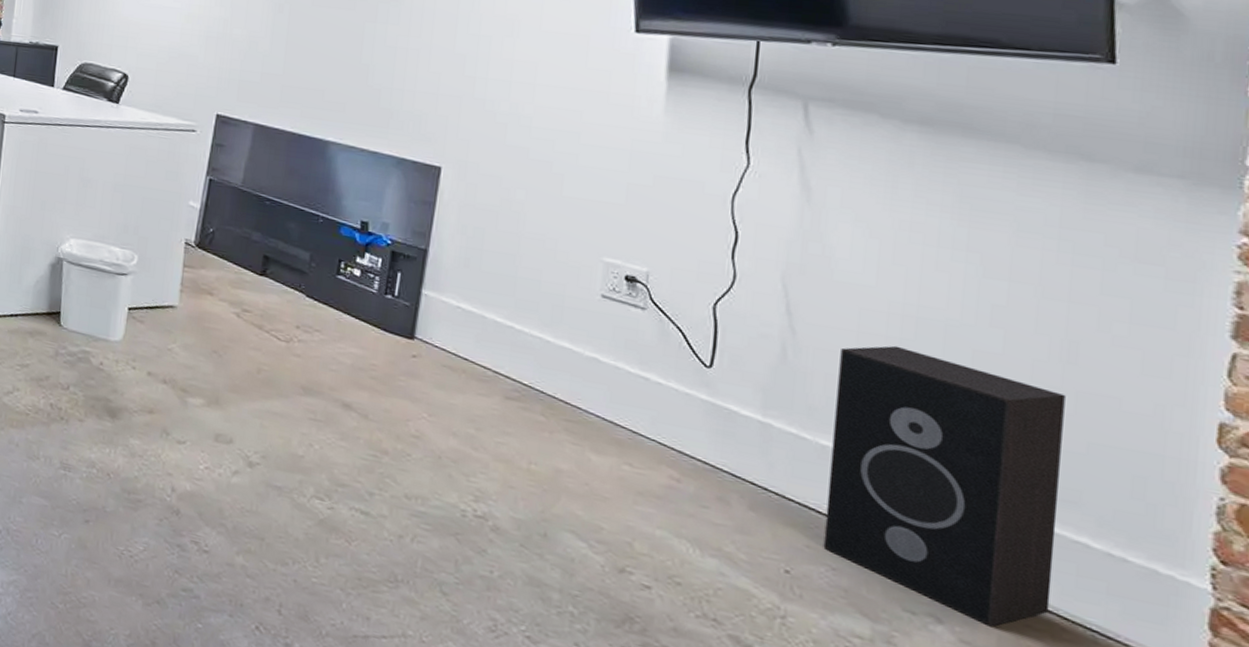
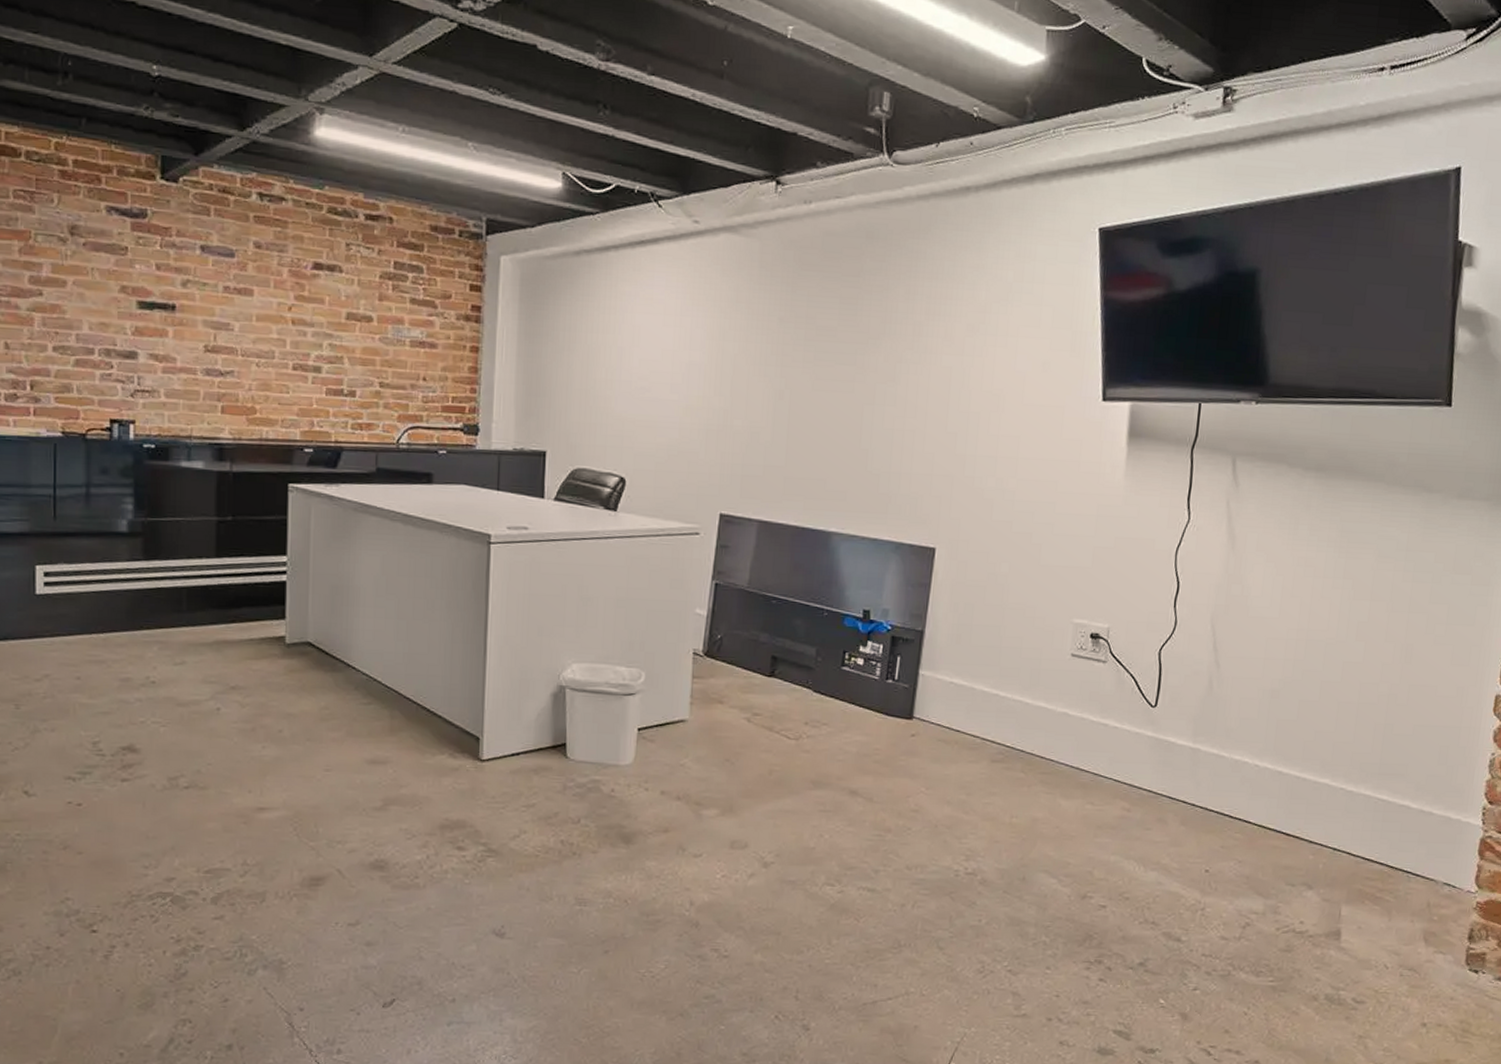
speaker: present [823,345,1066,628] -> none [1233,666,1402,885]

